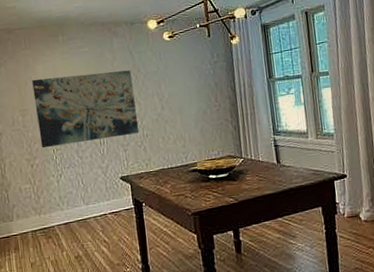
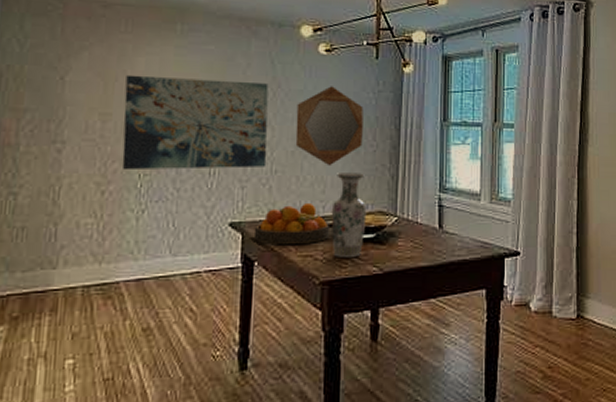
fruit bowl: none [138,155,193,190] -> present [253,202,329,244]
home mirror: none [154,64,208,127] -> present [295,86,363,167]
vase: none [191,128,220,194] -> present [331,173,367,259]

